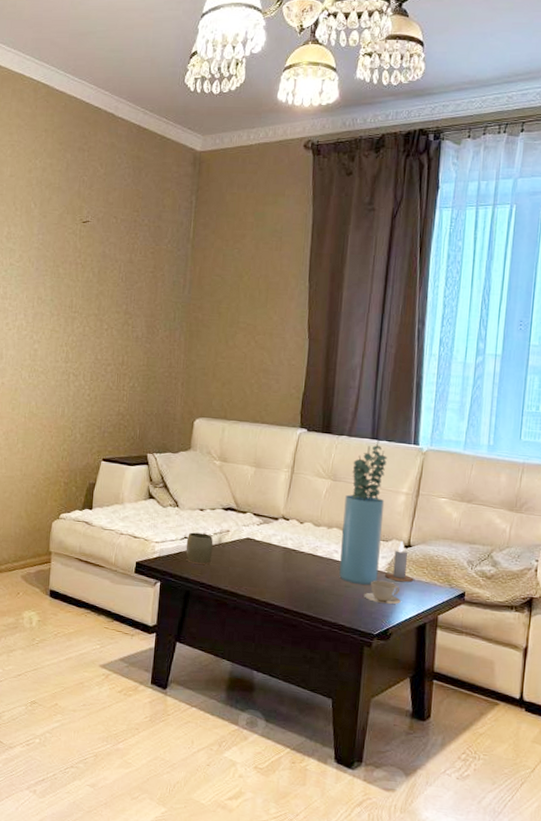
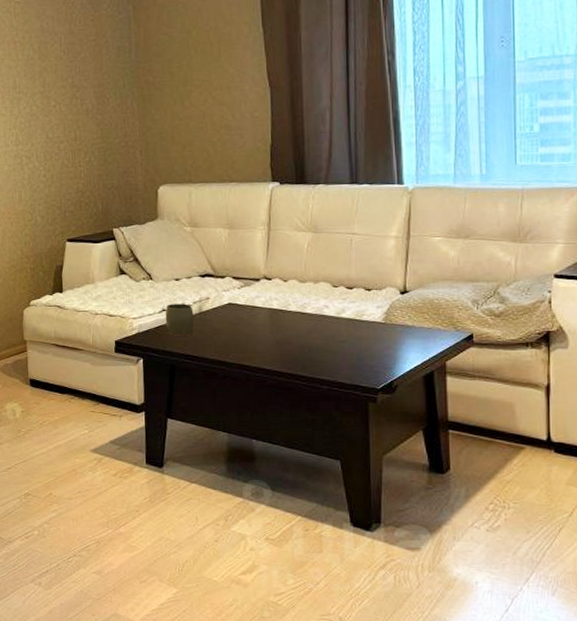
vase: present [339,439,387,586] -> none [329,184,375,339]
teacup: present [364,580,401,605] -> none [362,331,403,356]
candle: present [384,540,414,583] -> none [381,287,415,331]

